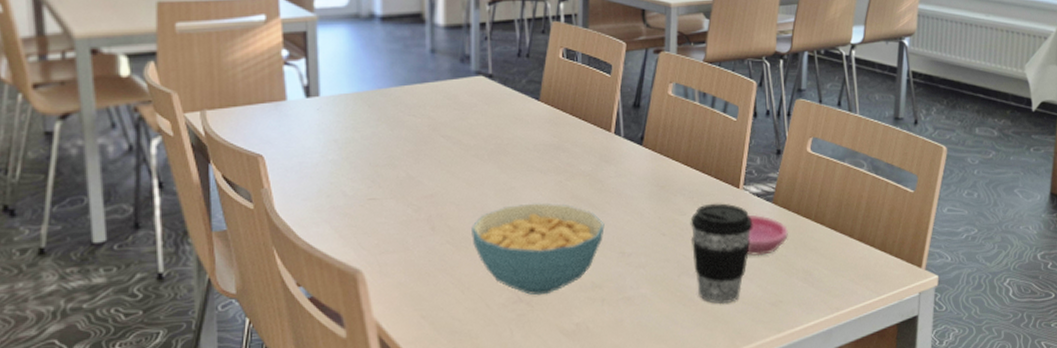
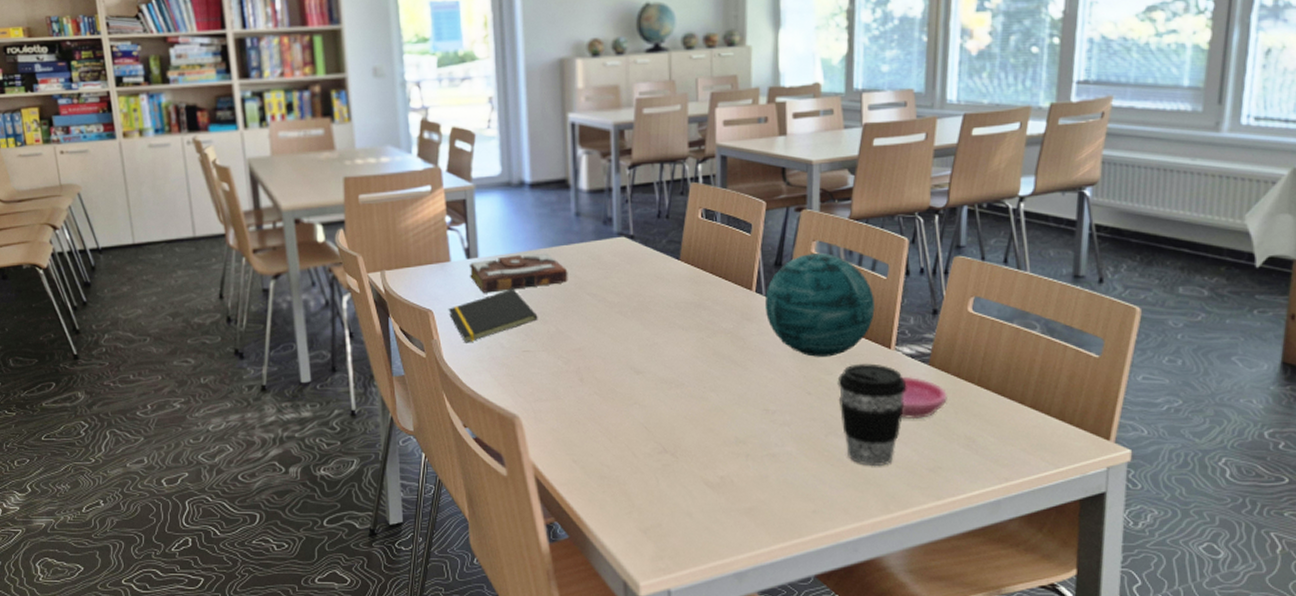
notepad: none [282,130,386,192] -> present [448,288,538,343]
book: none [308,92,421,135] -> present [468,253,568,293]
cereal bowl: present [472,203,605,296] -> none [617,358,747,448]
decorative orb: none [623,94,725,198] -> present [764,252,875,357]

